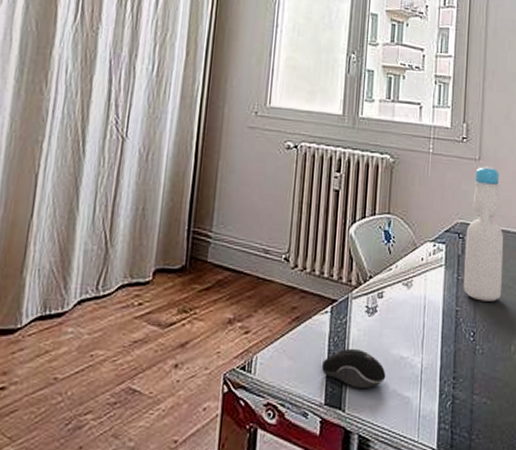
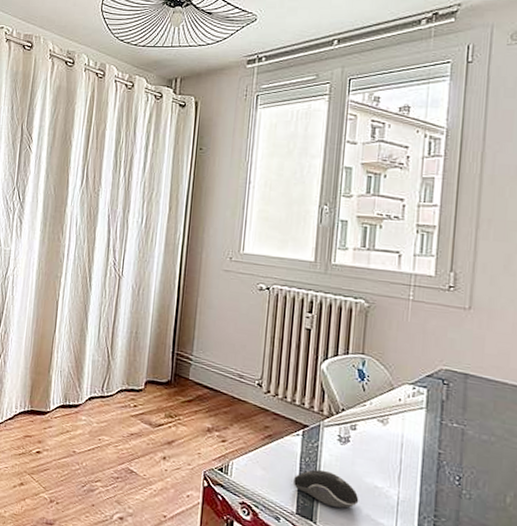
bottle: present [464,166,504,302] -> none [448,315,500,451]

